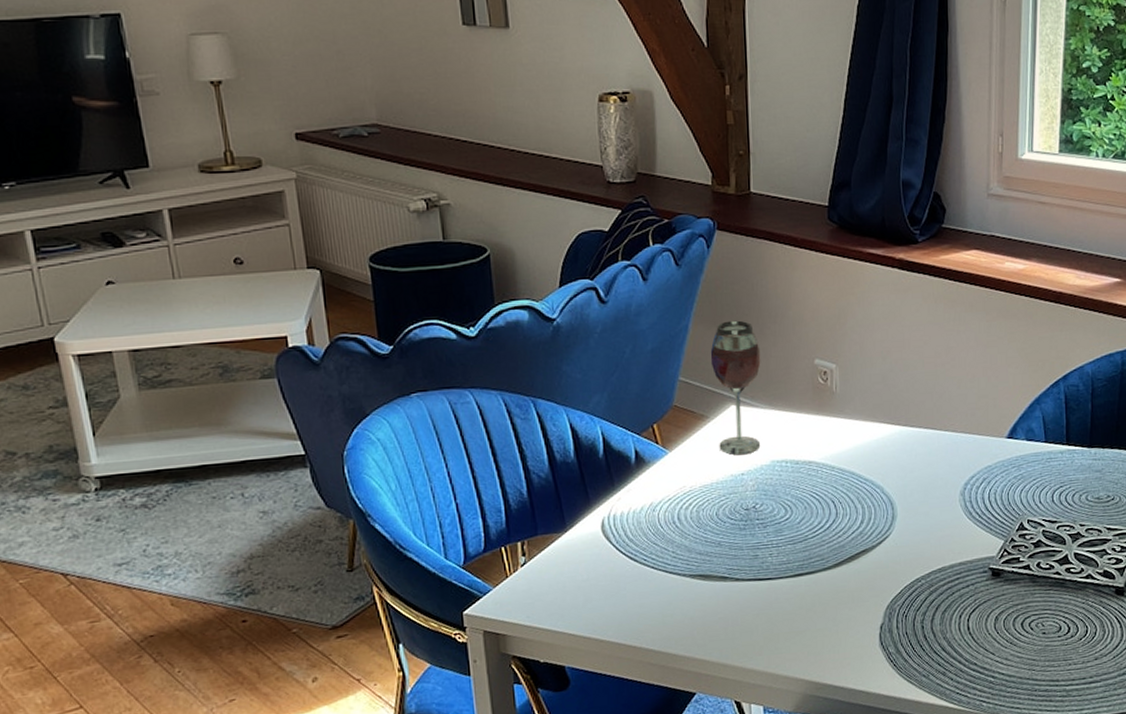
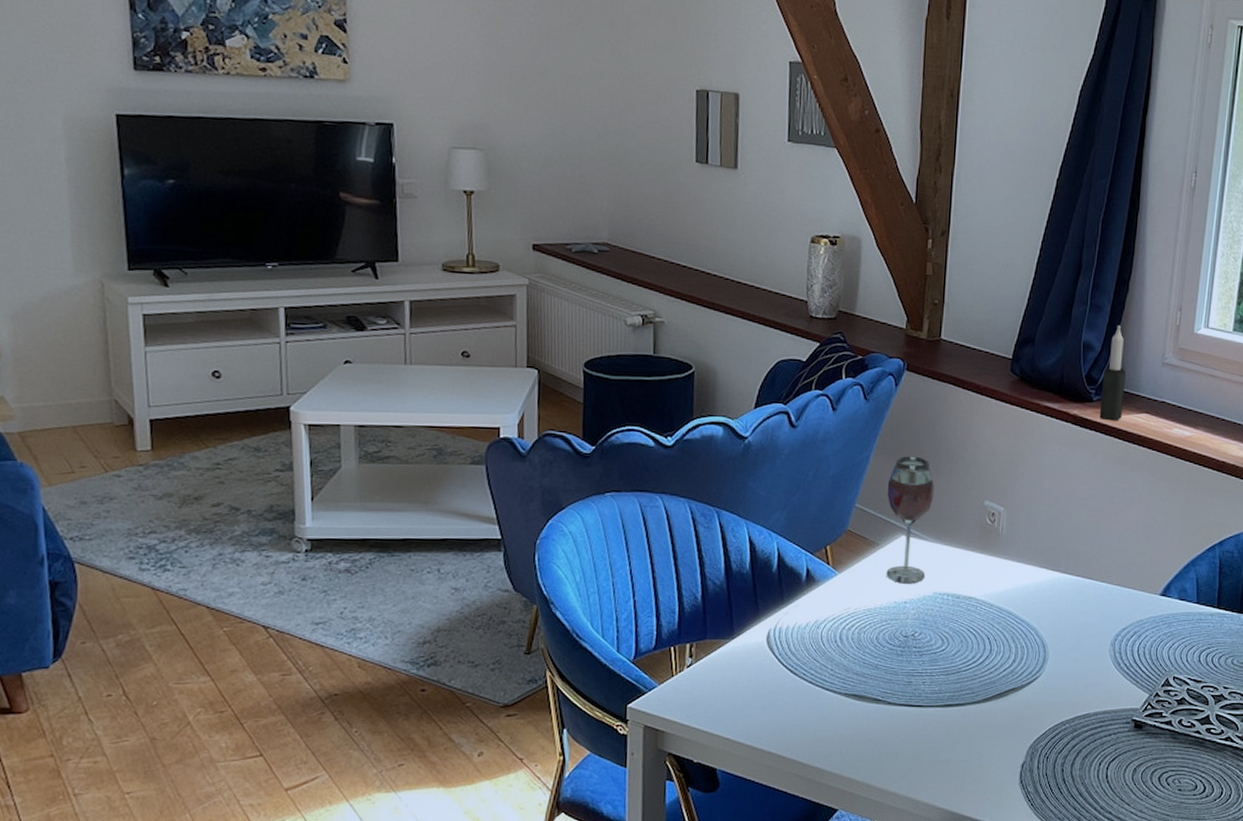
candle: none [926,158,951,262] -> present [1099,324,1126,421]

